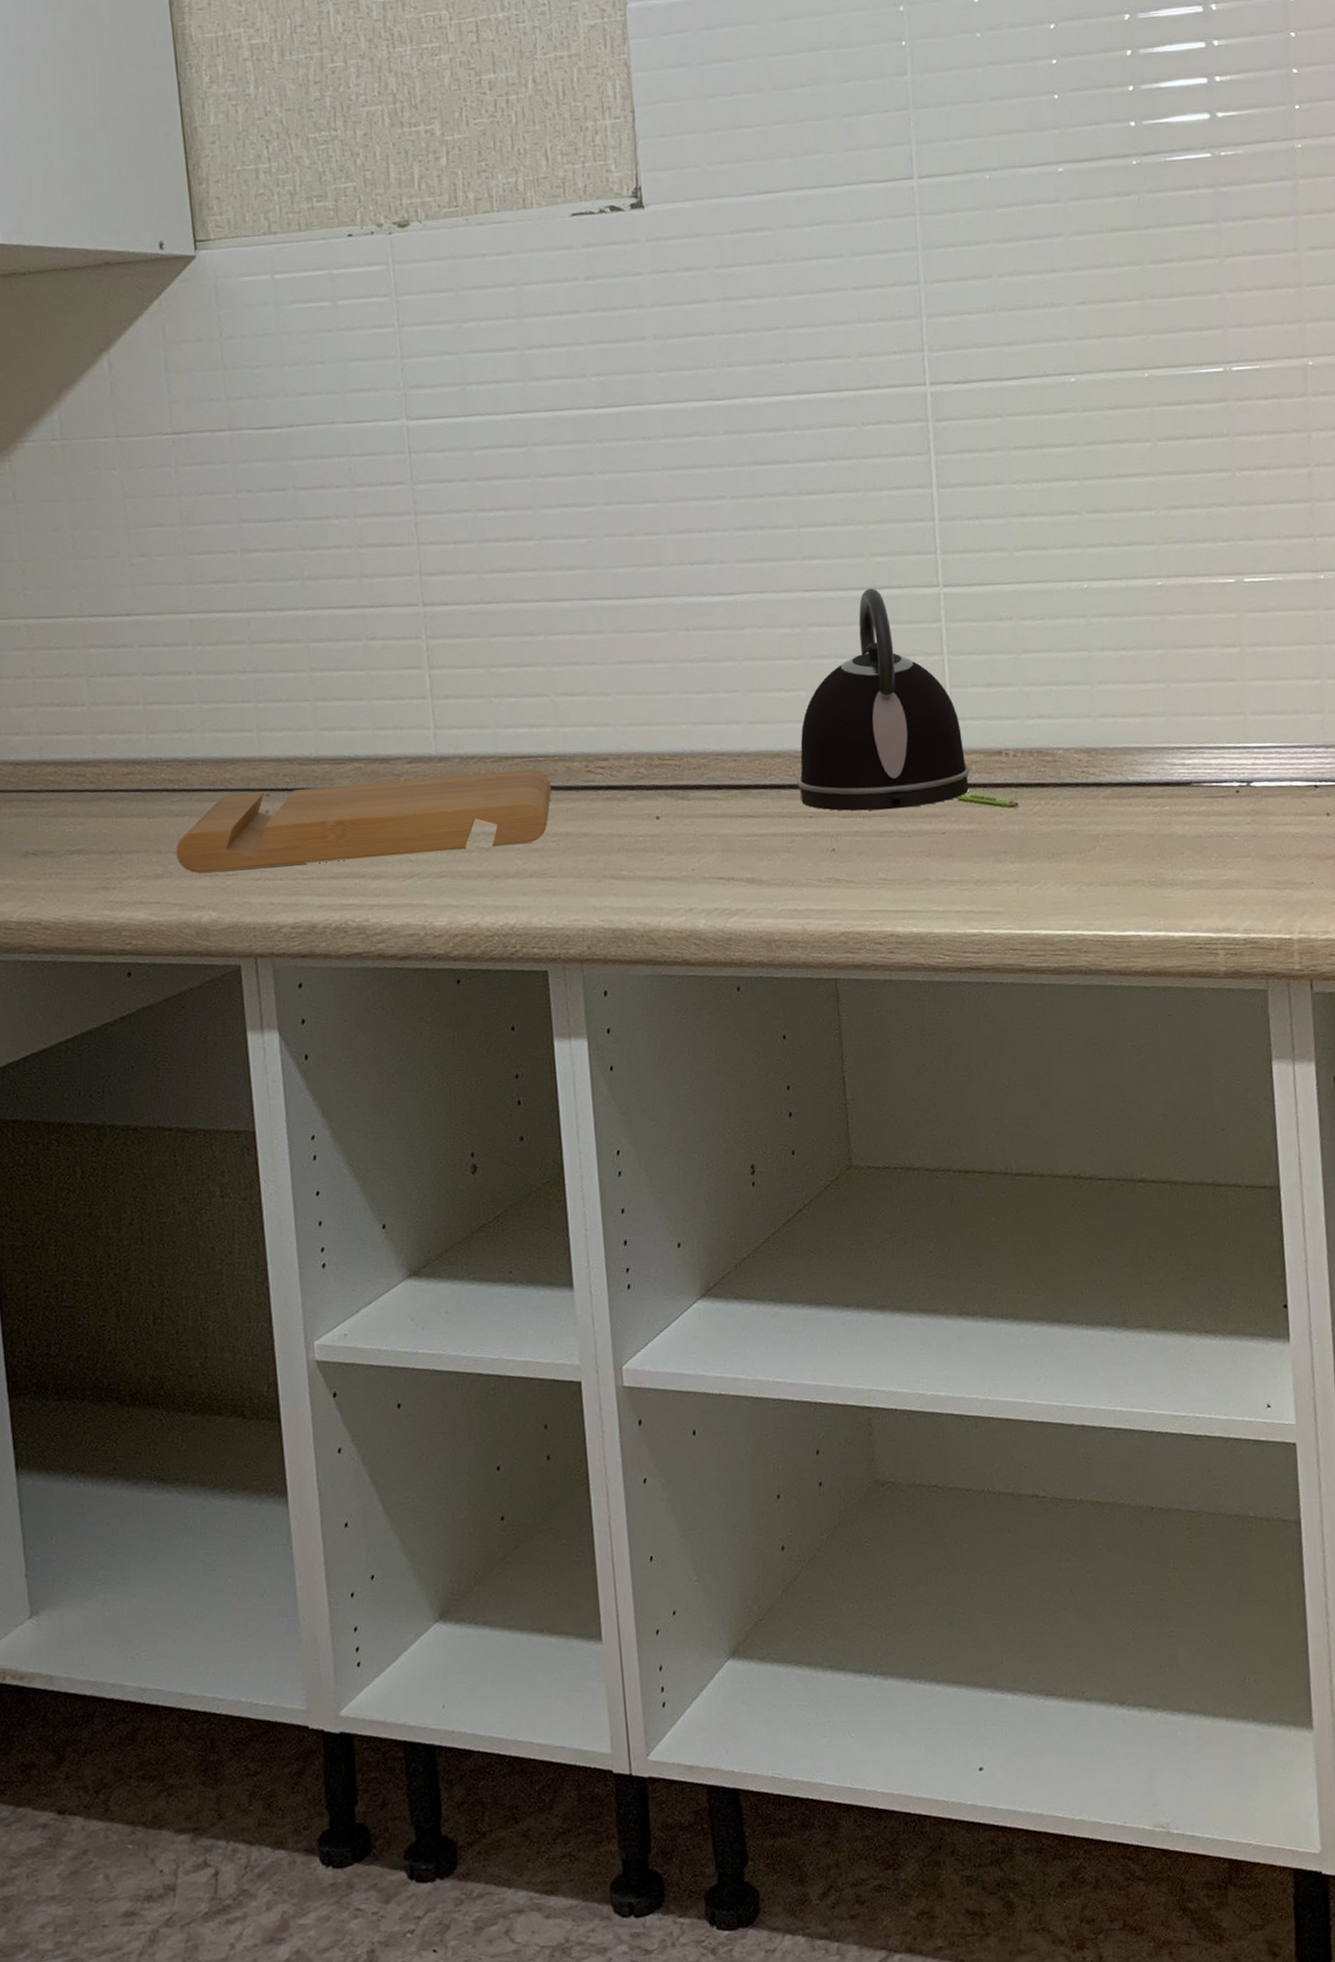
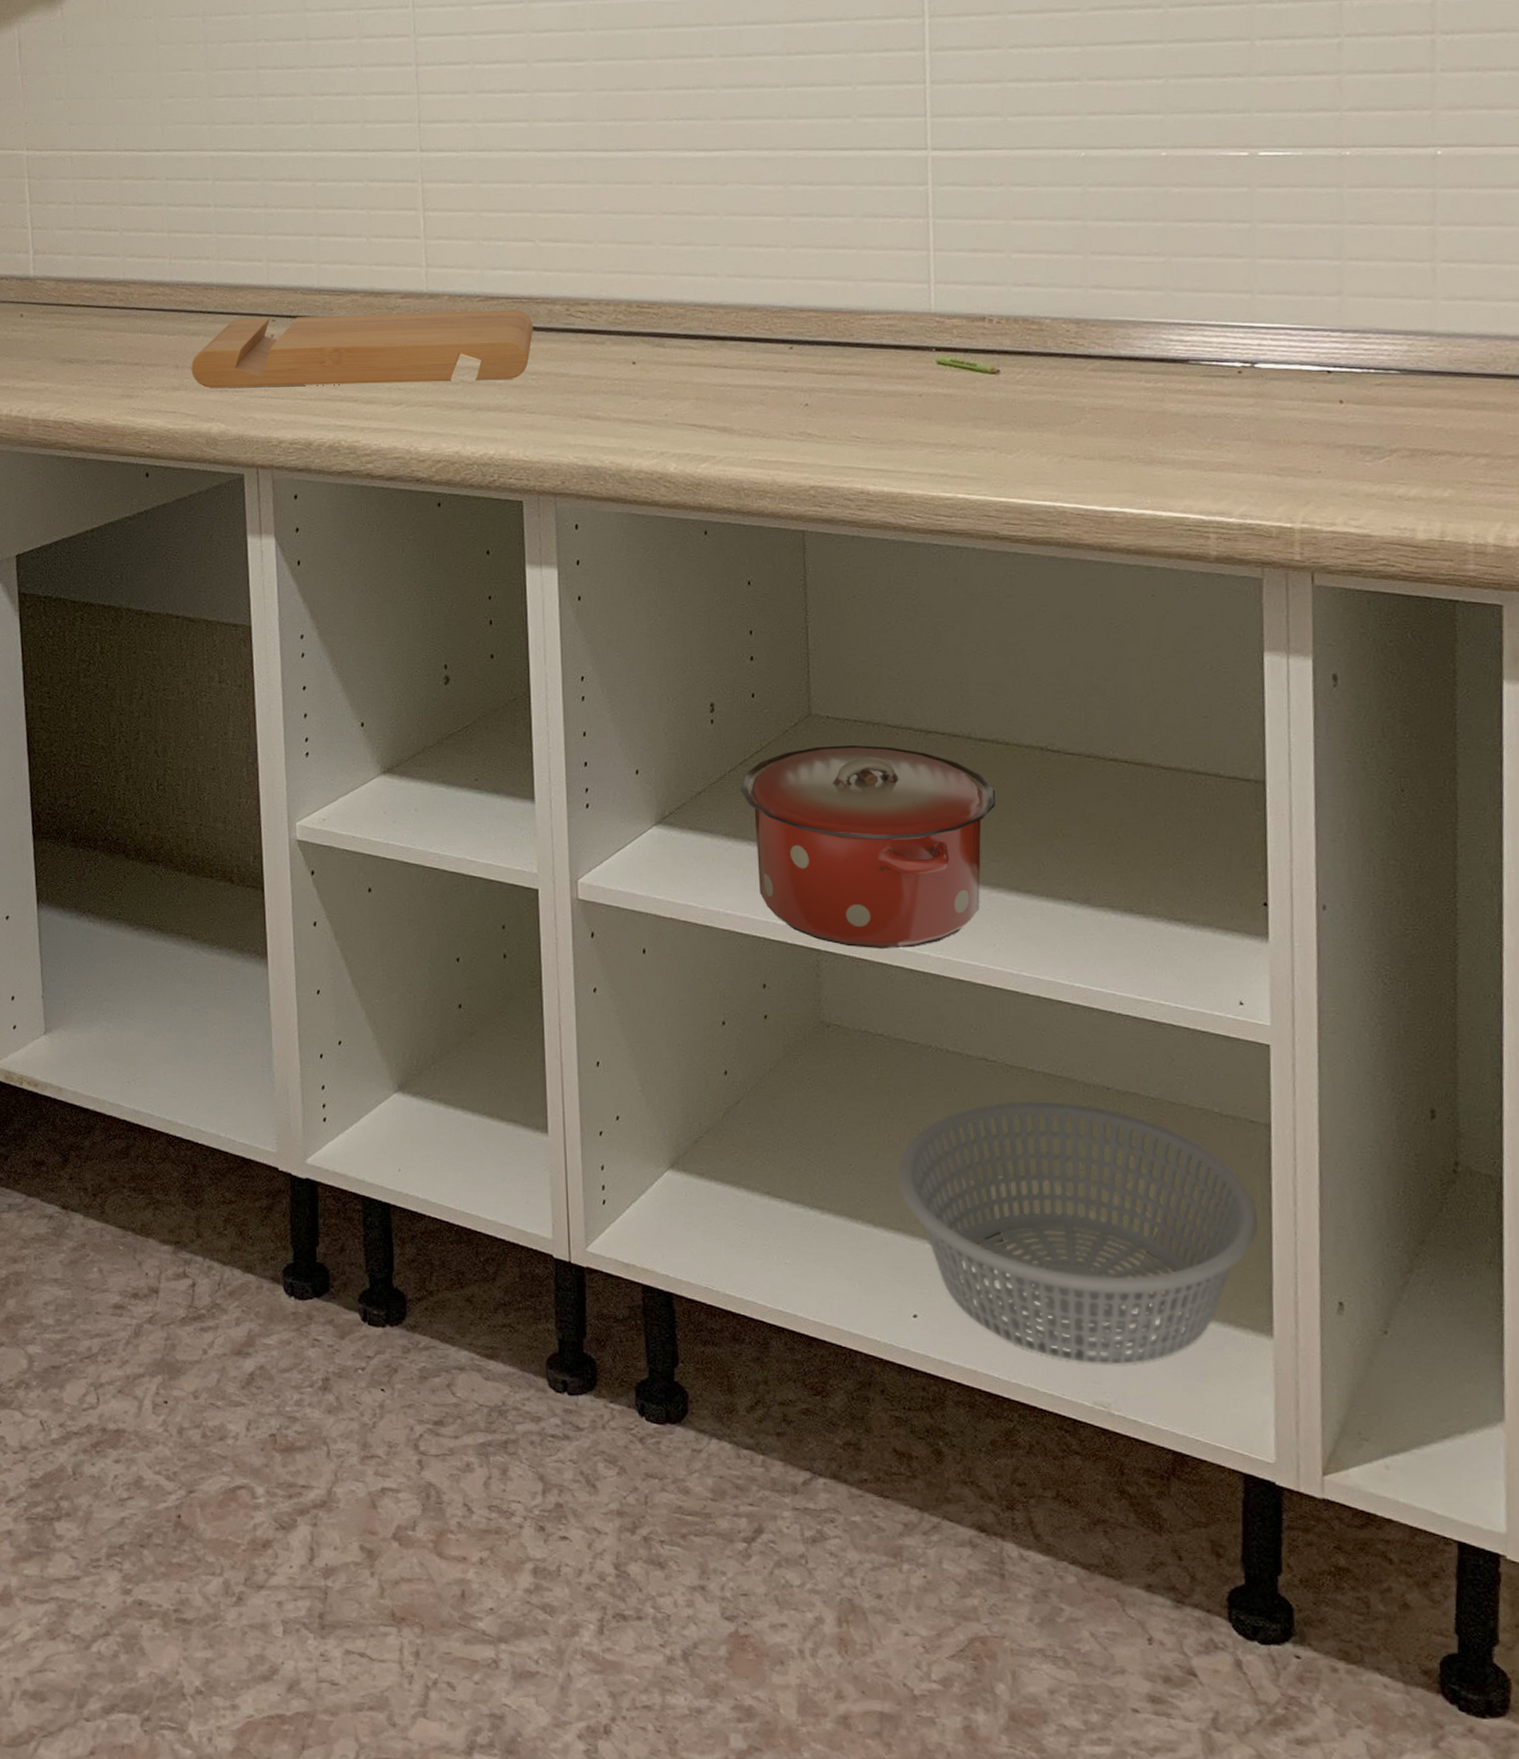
casserole: none [785,1191,1034,1400] -> present [740,745,995,949]
kettle: present [797,588,971,811] -> none [773,148,952,369]
colander: none [957,1527,1294,1788] -> present [898,1101,1258,1365]

